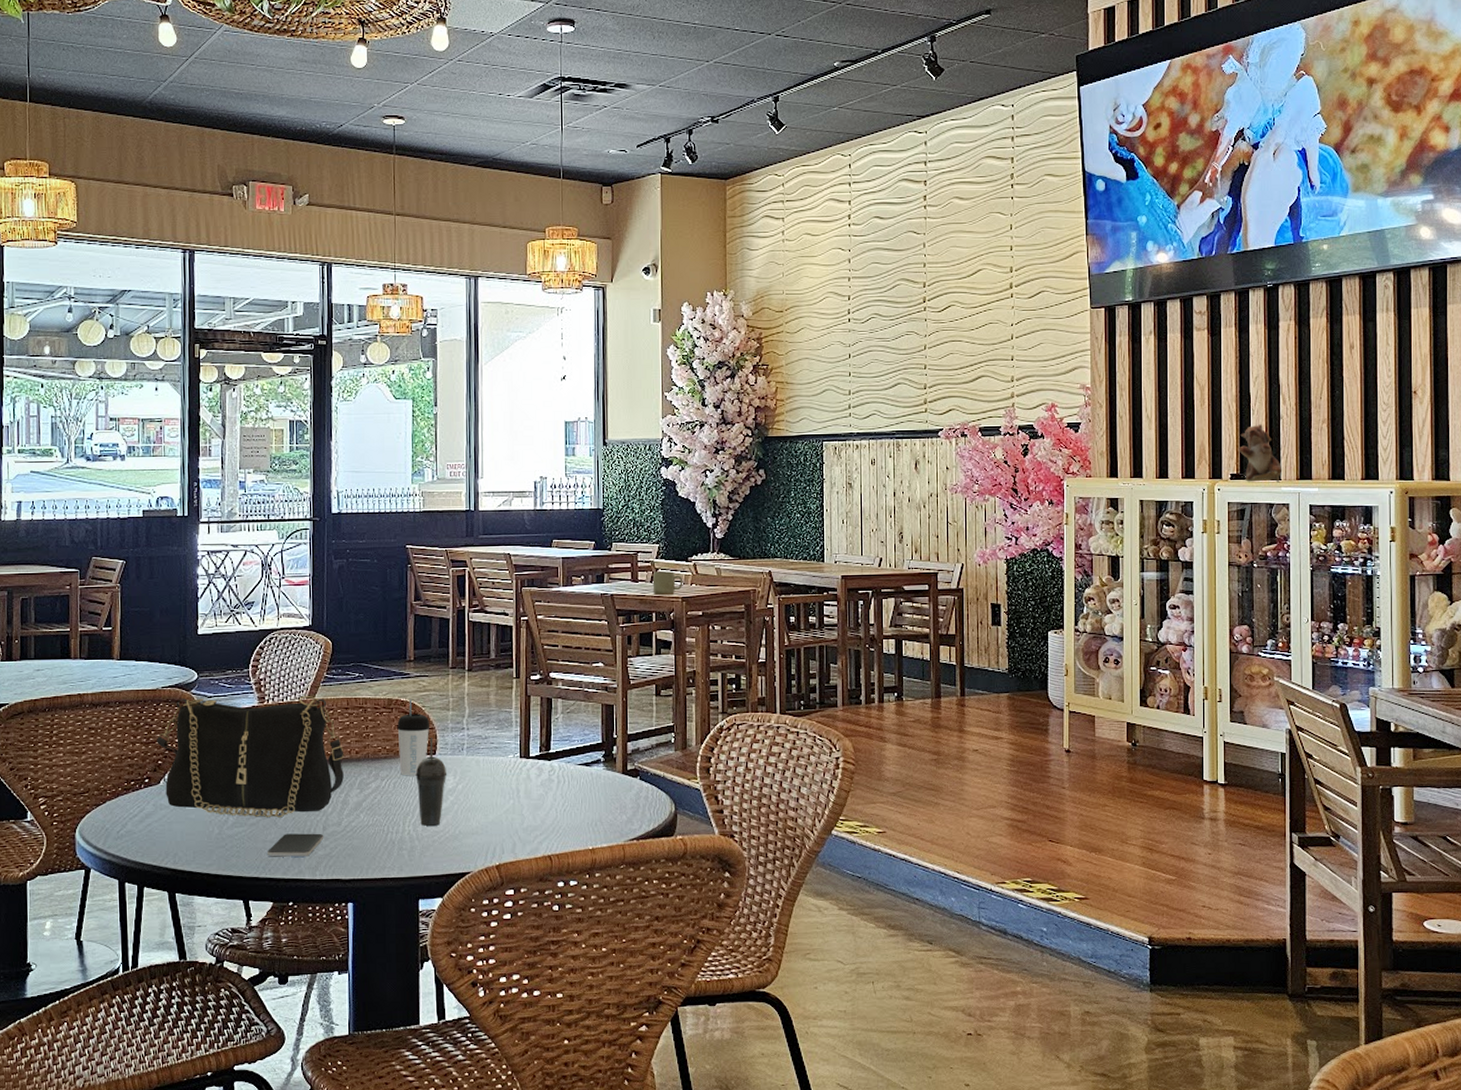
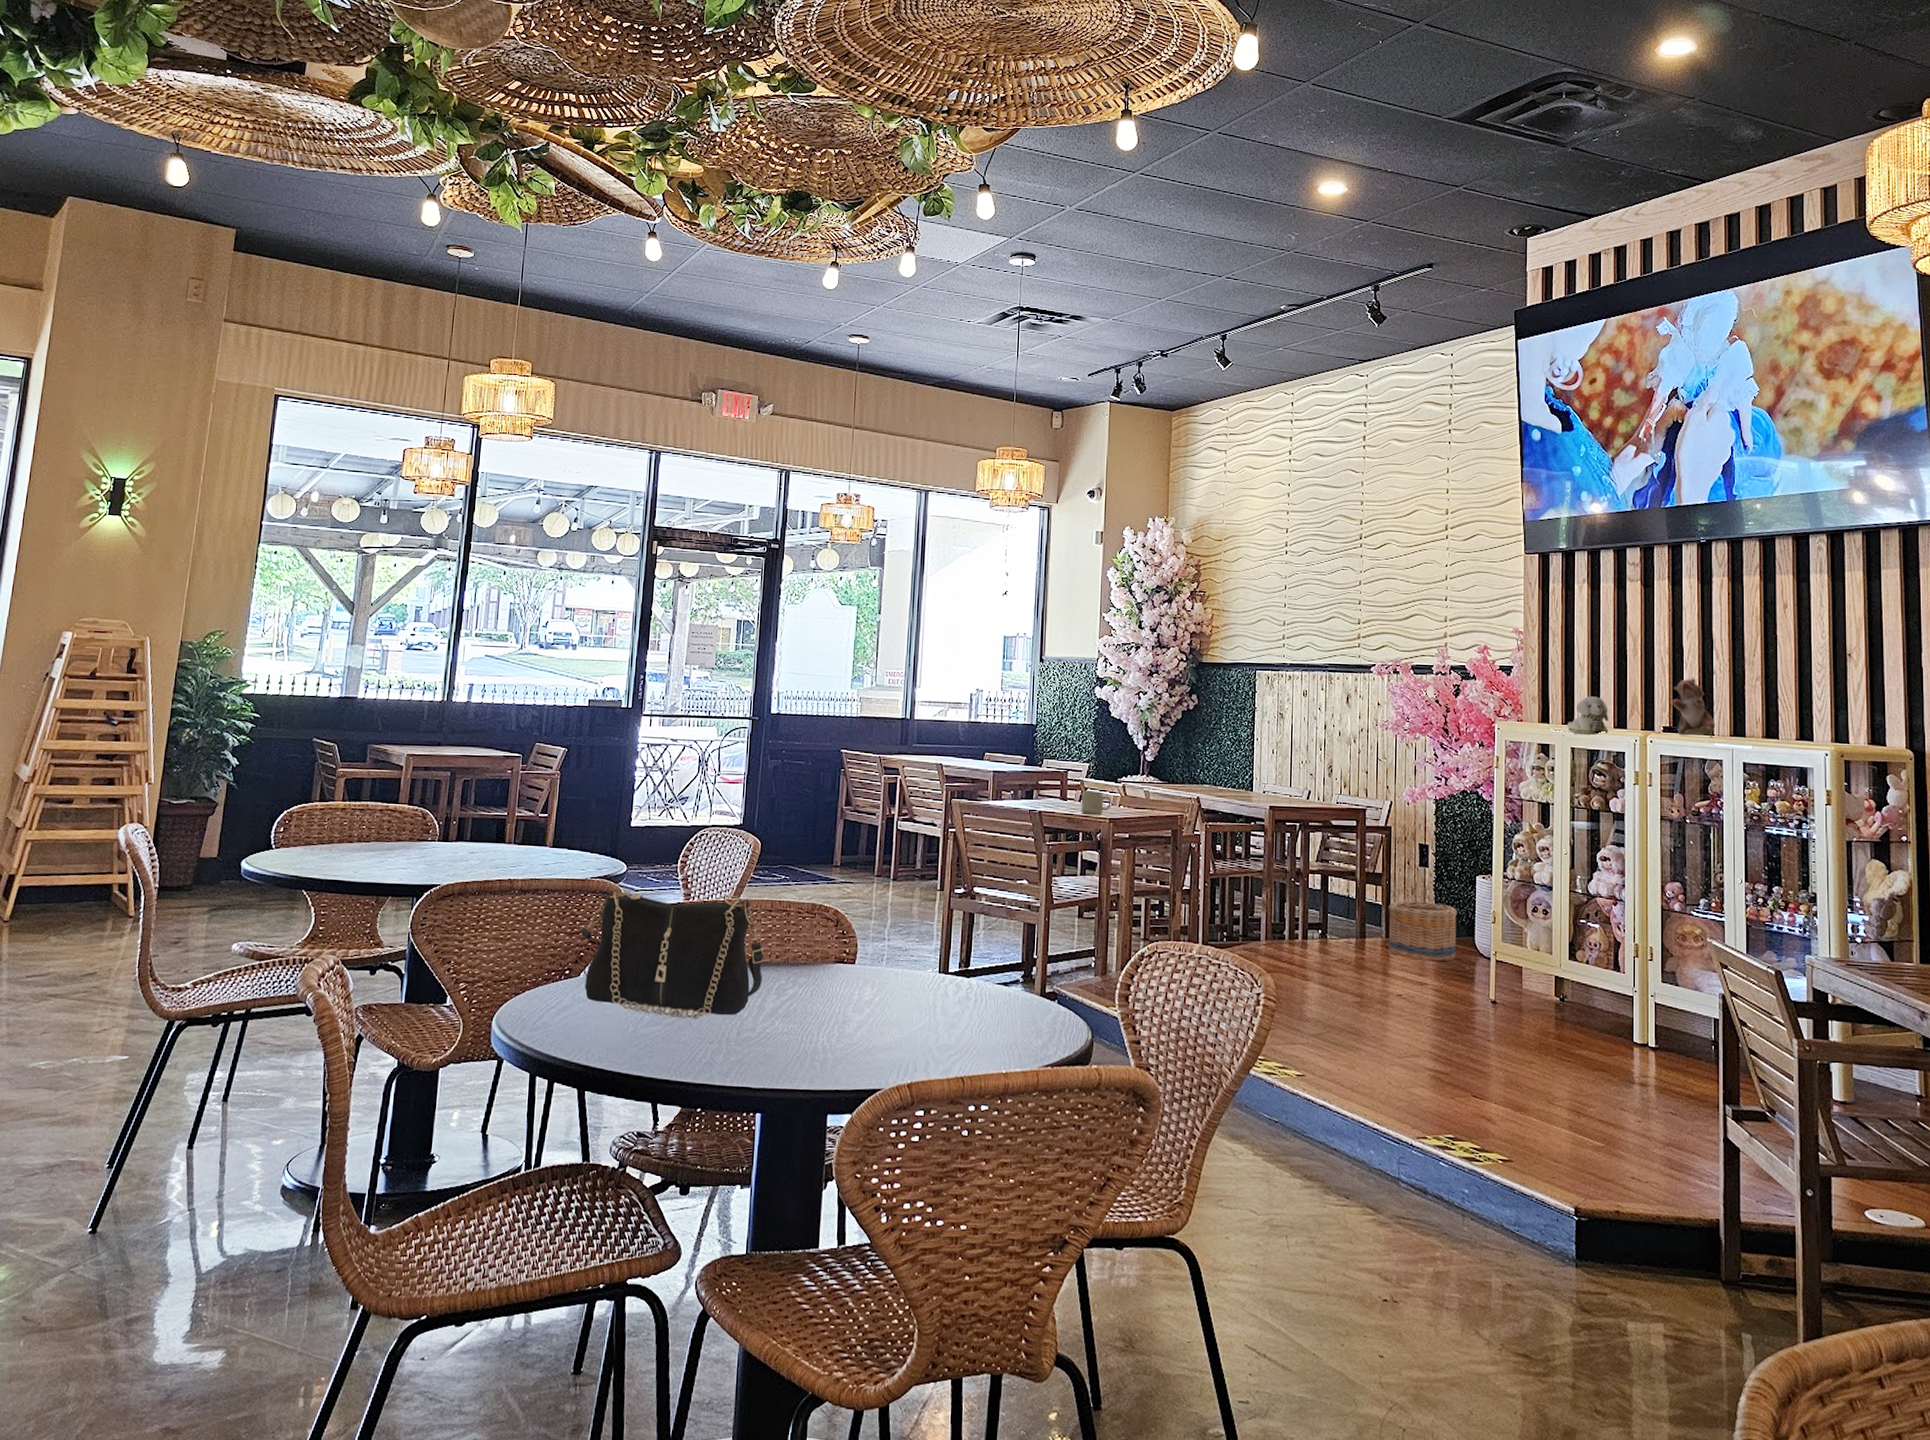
smartphone: present [266,833,324,857] -> none [679,1036,738,1061]
beverage cup: present [397,698,430,777] -> none [818,904,852,986]
beverage cup: present [415,738,447,826] -> none [833,946,865,1038]
basket: none [963,659,1030,716] -> present [1388,900,1457,962]
plush toy: none [1136,448,1177,488] -> present [1568,696,1609,736]

